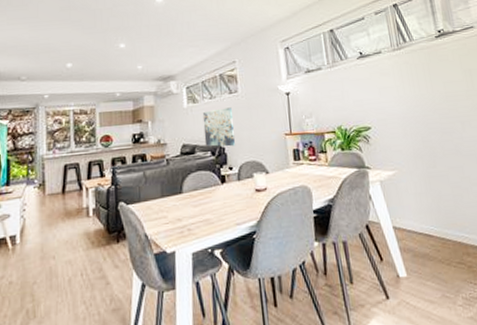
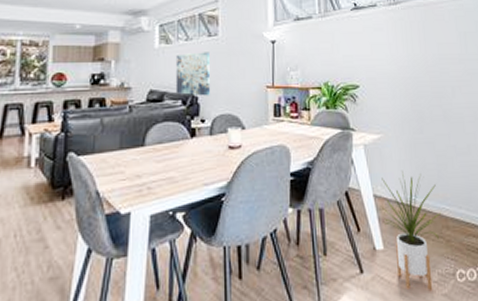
house plant: none [399,202,461,314] -> present [381,170,442,290]

